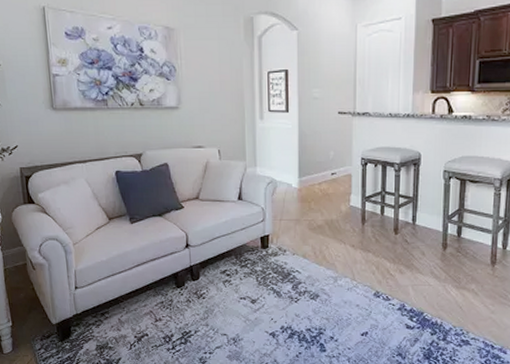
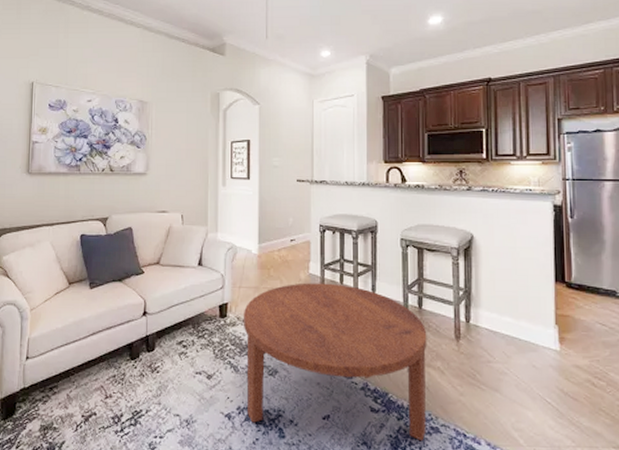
coffee table: none [284,214,464,352] -> present [243,283,427,442]

